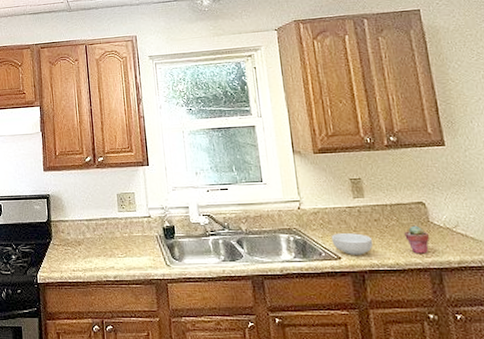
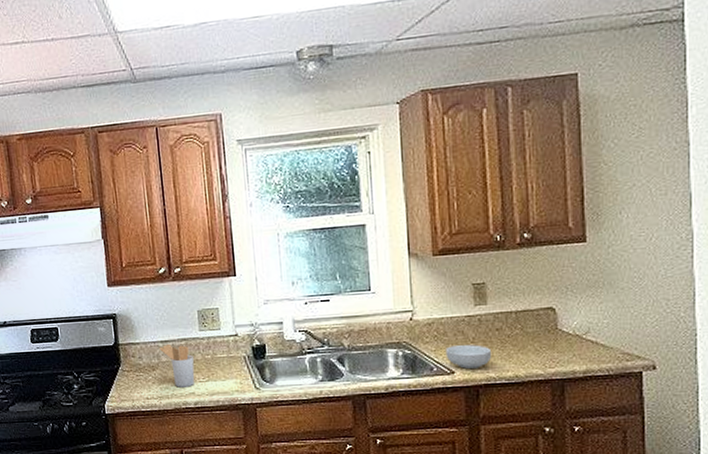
utensil holder: none [84,223,114,262] -> present [158,344,195,388]
potted succulent: present [404,225,429,254] -> none [528,333,555,365]

